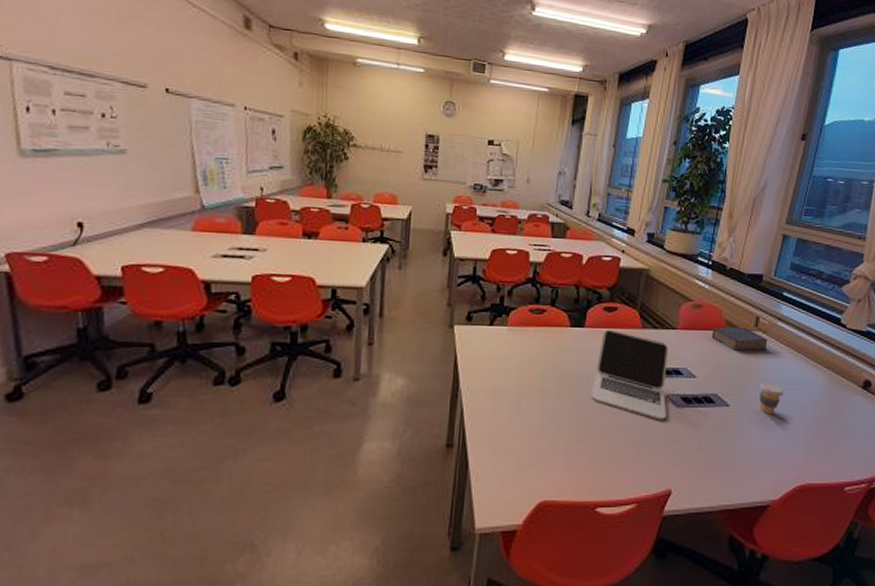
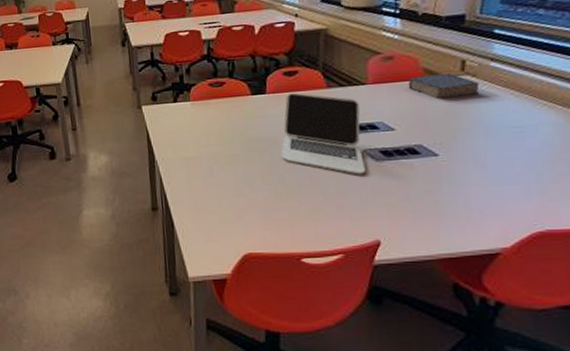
coffee cup: present [759,383,784,415] -> none [474,128,507,161]

